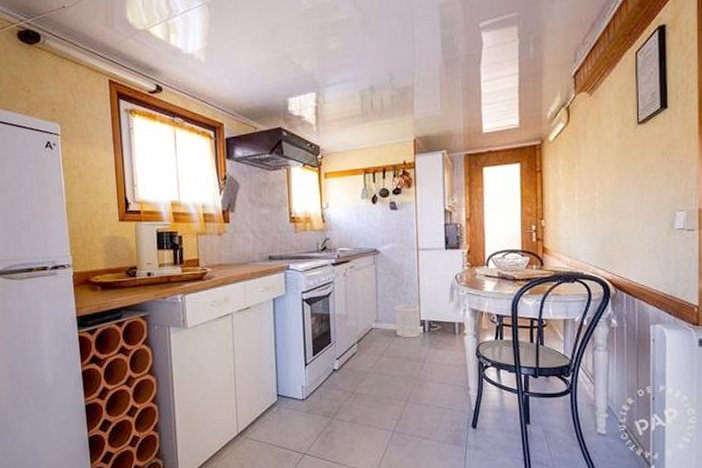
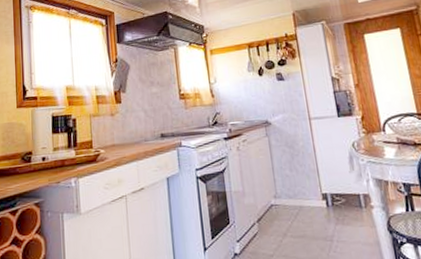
wastebasket: present [396,304,420,338] -> none [294,177,324,214]

